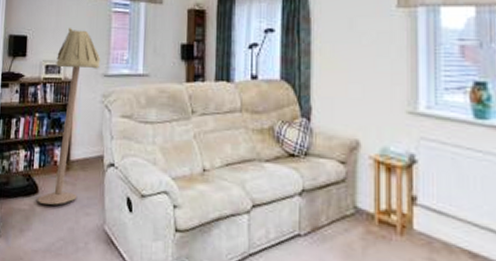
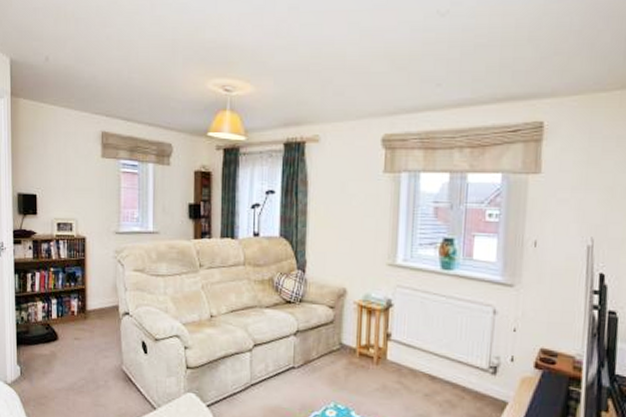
floor lamp: present [37,28,101,205] -> none [57,187,112,350]

